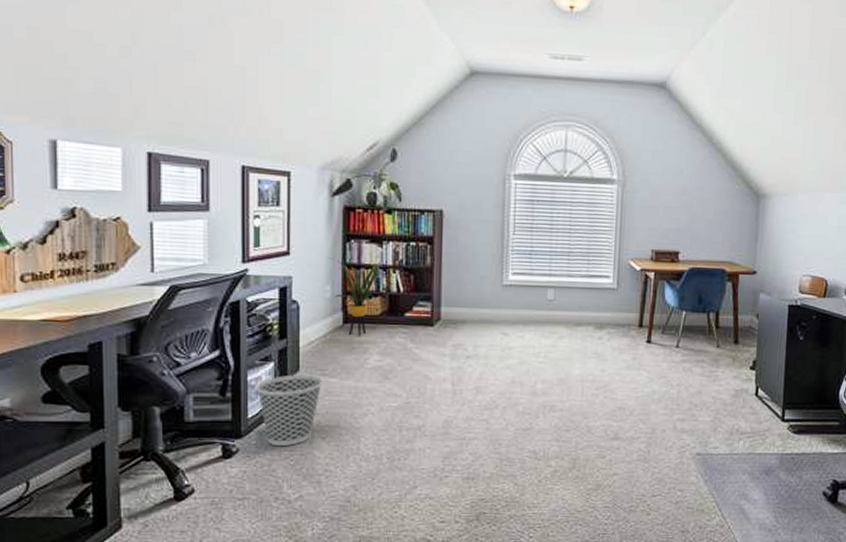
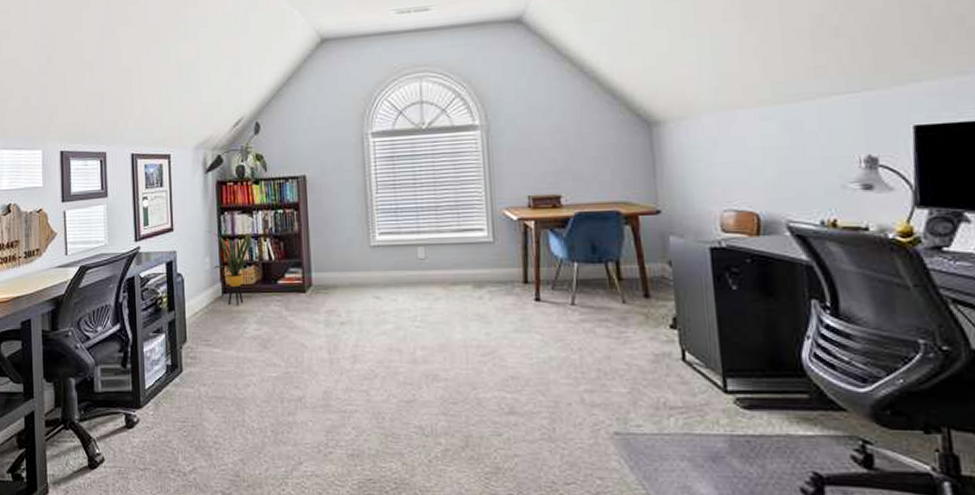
wastebasket: present [257,374,323,447] -> none [151,345,208,418]

